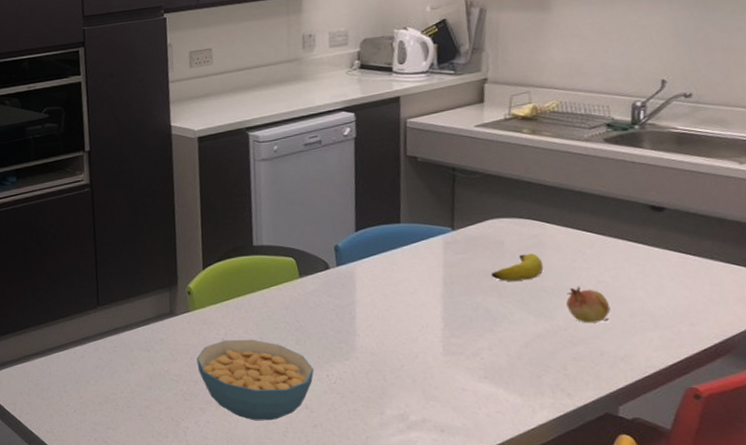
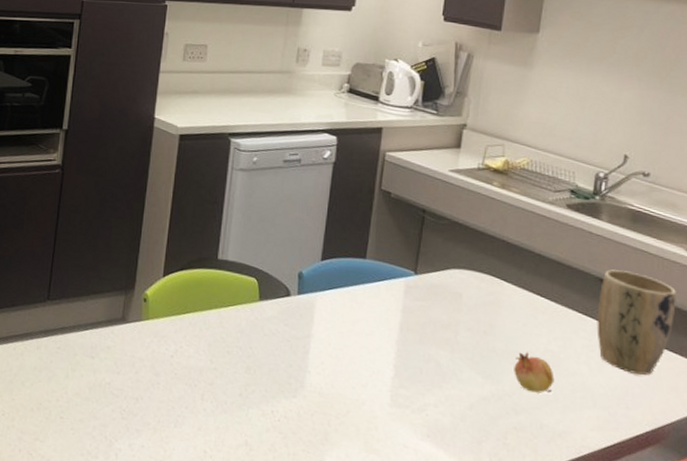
cereal bowl: present [196,339,315,421] -> none [141,357,260,454]
banana: present [490,253,544,281] -> none [446,310,497,338]
plant pot: none [649,193,735,291] -> present [597,269,676,375]

